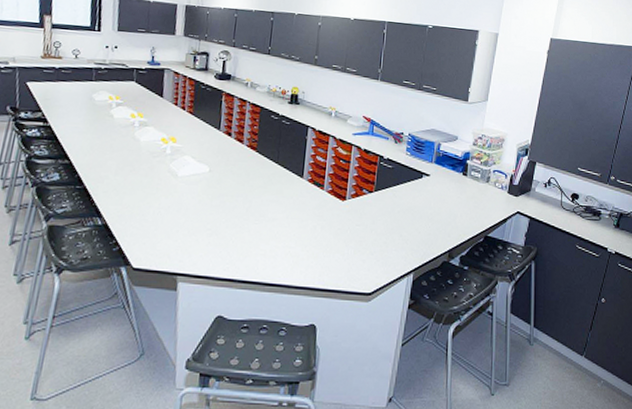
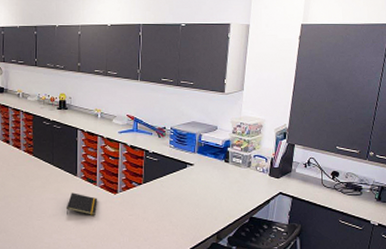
notepad: none [287,196,323,222] -> present [65,193,97,215]

